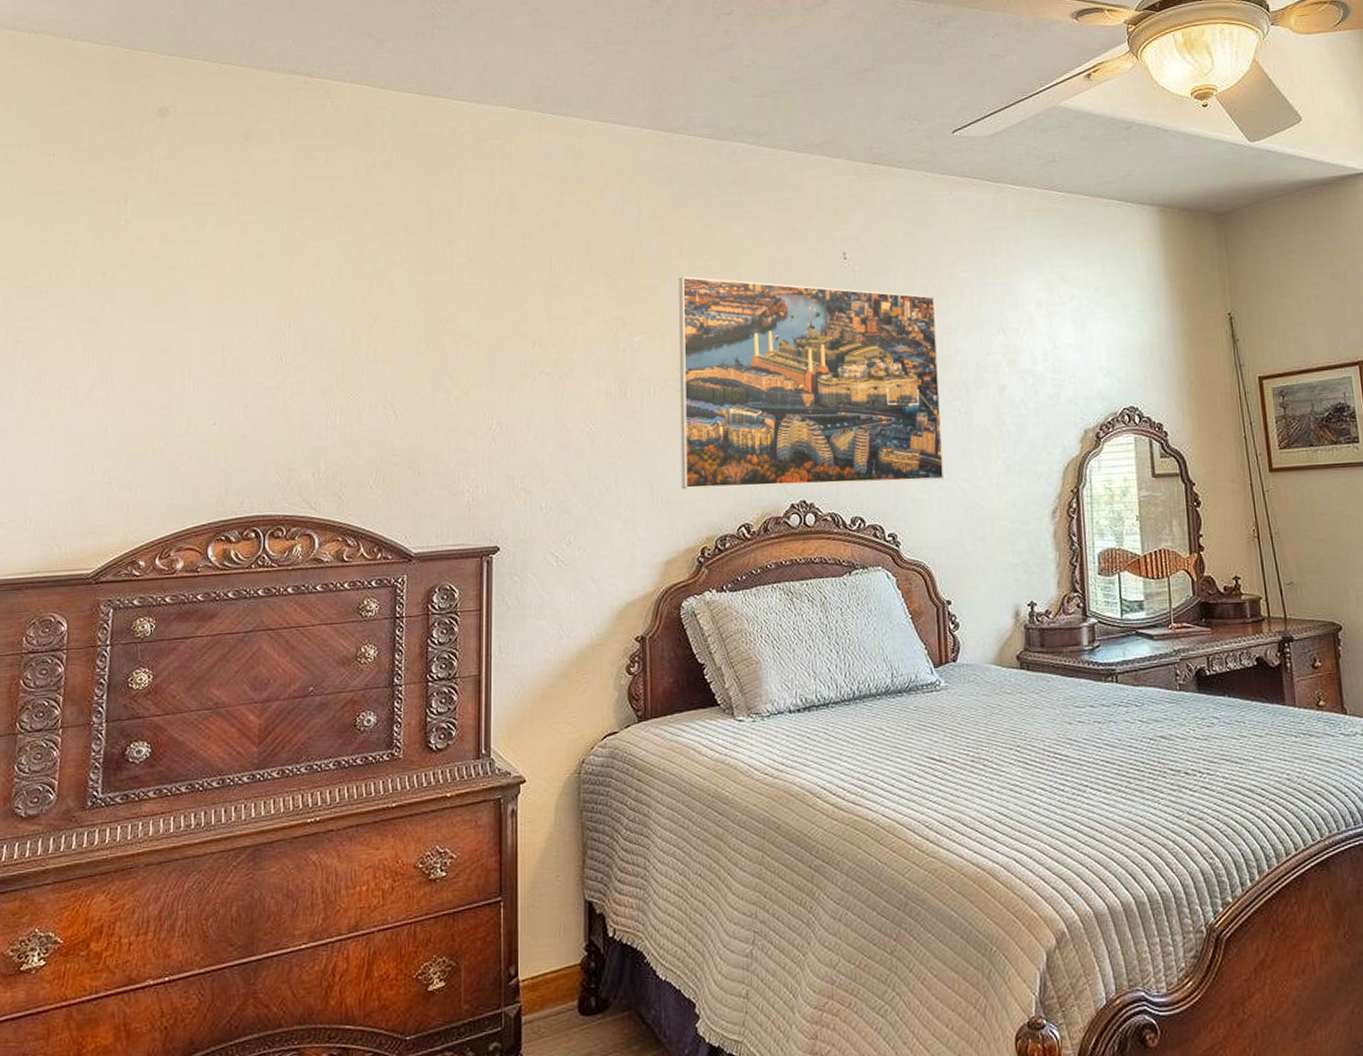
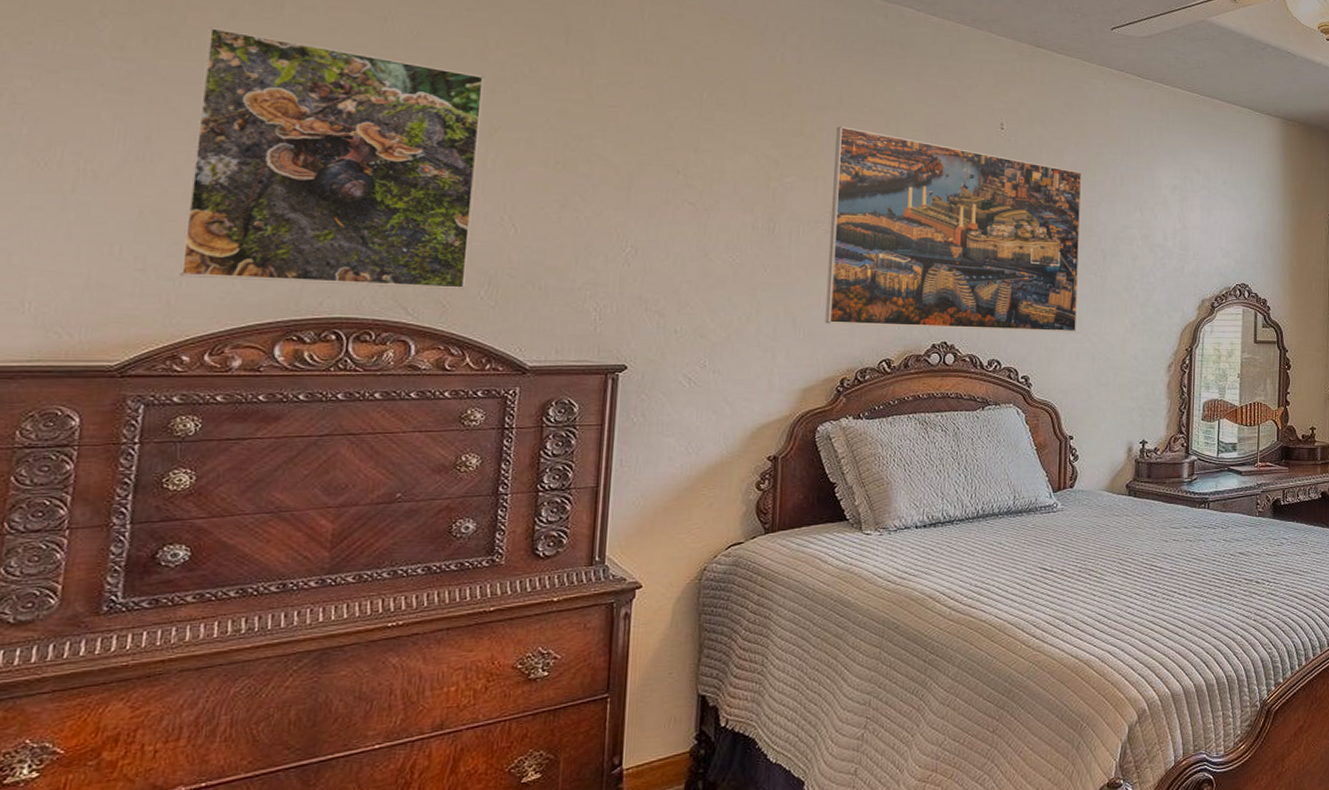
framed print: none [135,253,364,487] -> present [180,27,485,290]

